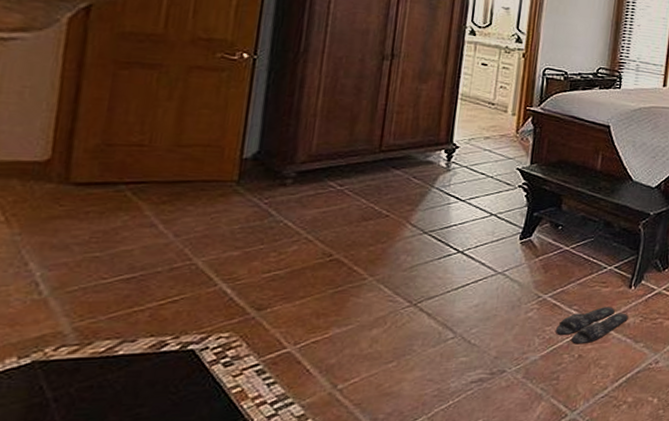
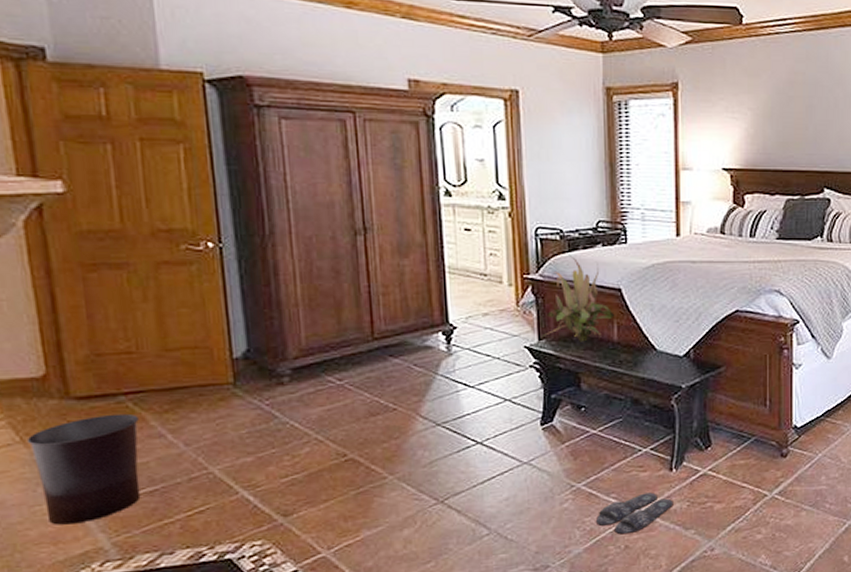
waste bin: none [11,201,134,307] -> present [26,413,141,525]
decorative plant: none [535,93,601,169] -> present [543,254,615,342]

